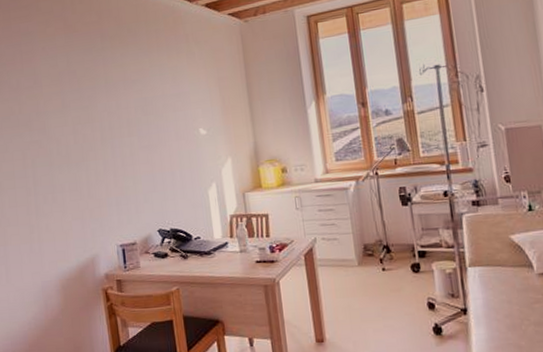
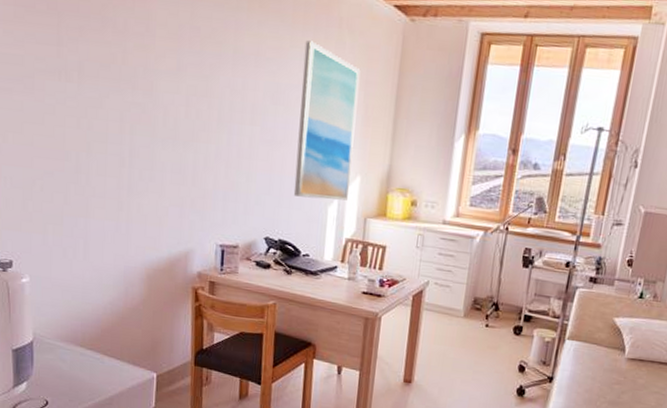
wall art: none [161,58,224,188] -> present [293,40,361,201]

